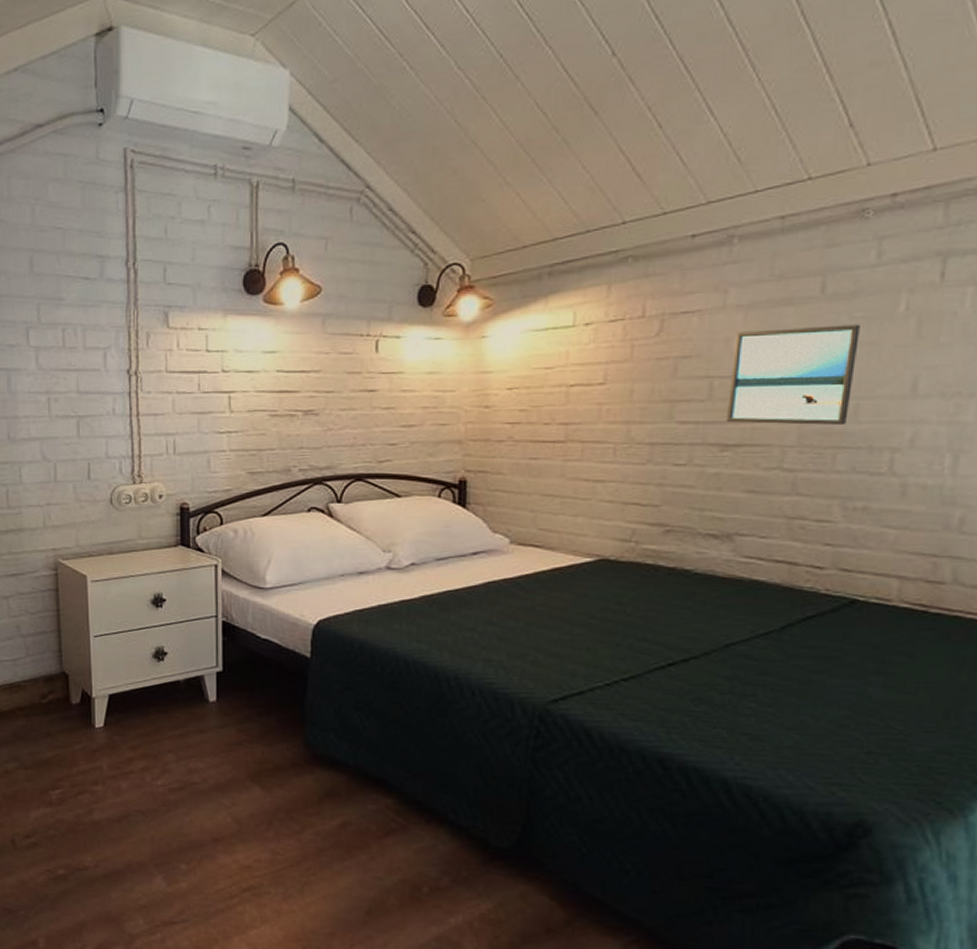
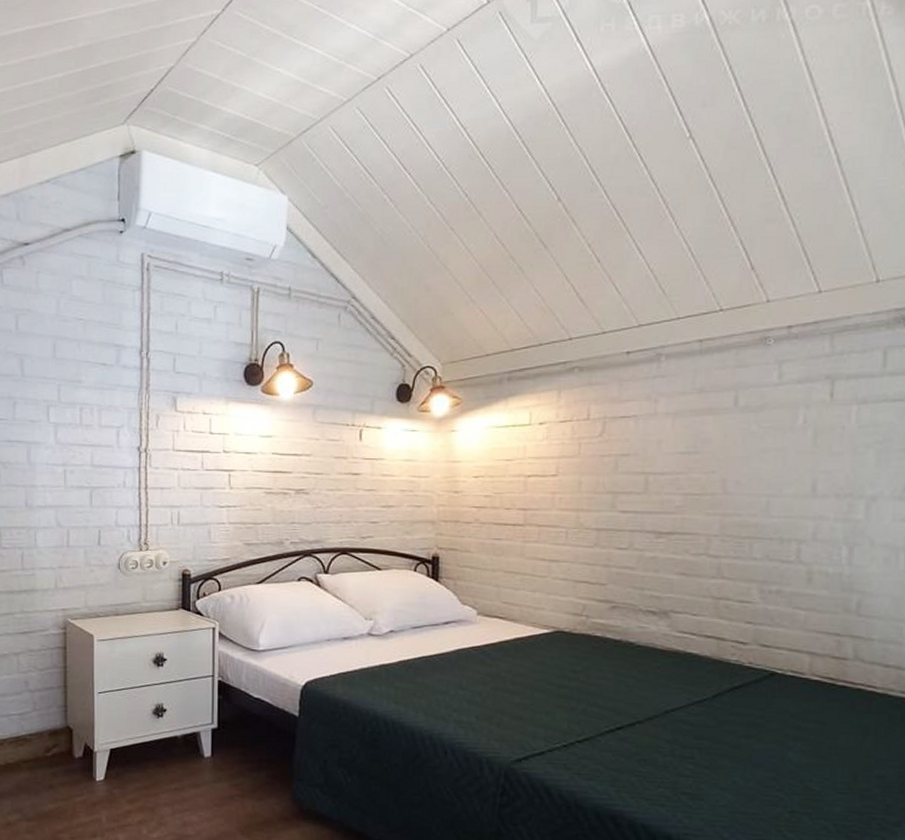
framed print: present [727,324,860,425] -> none [661,433,767,518]

